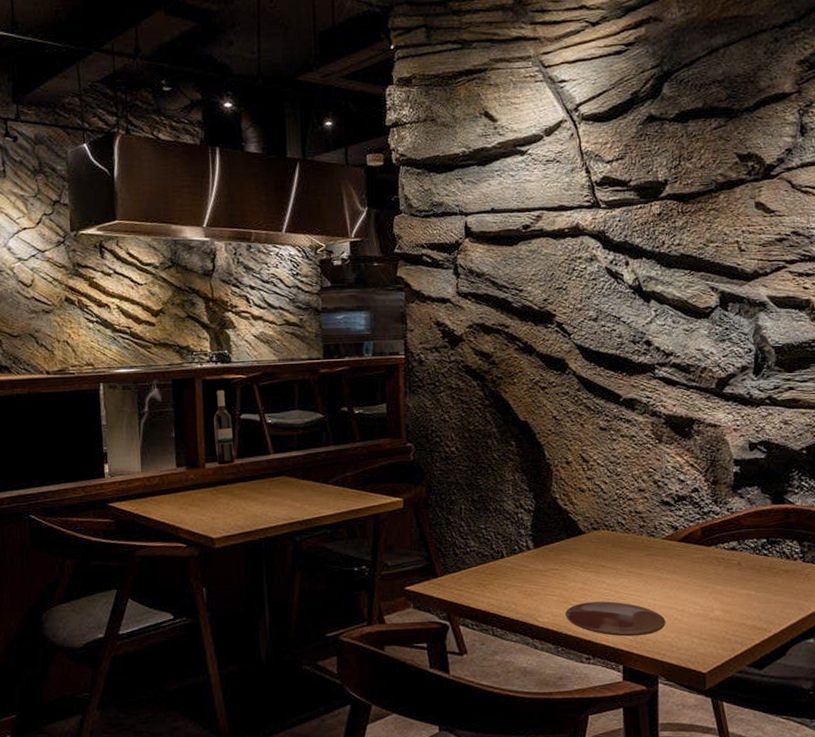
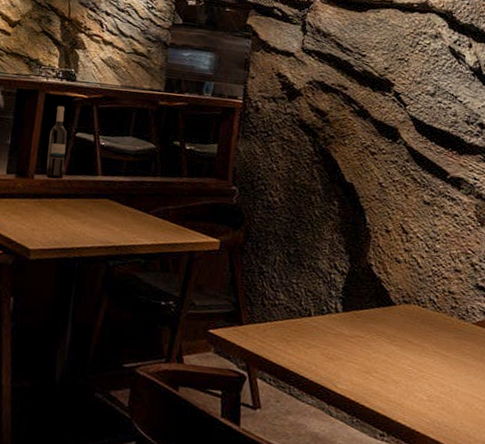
plate: present [566,601,666,637] -> none [365,375,467,421]

